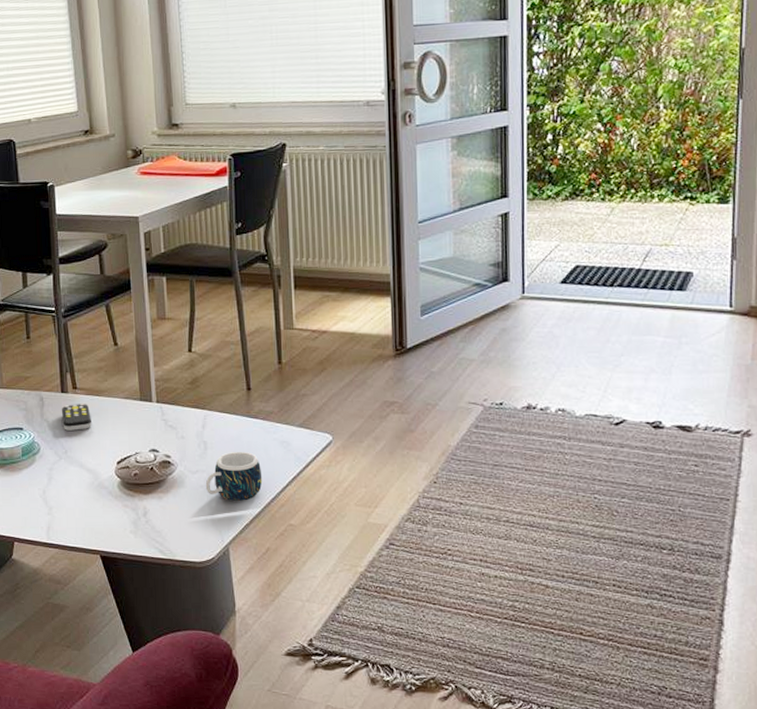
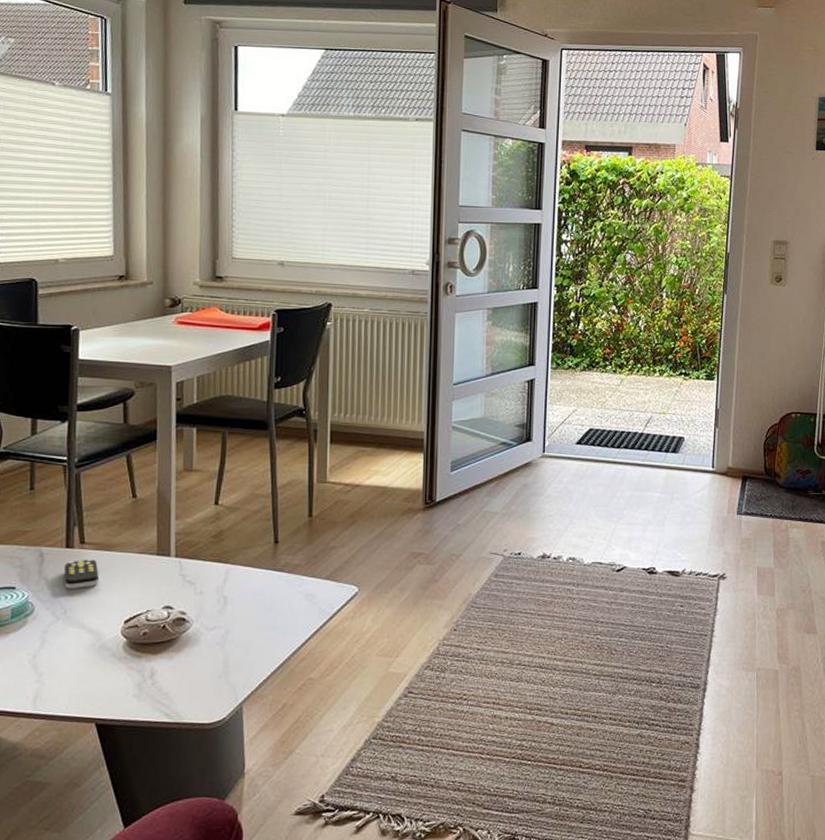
mug: present [205,451,263,502] -> none [222,605,284,658]

